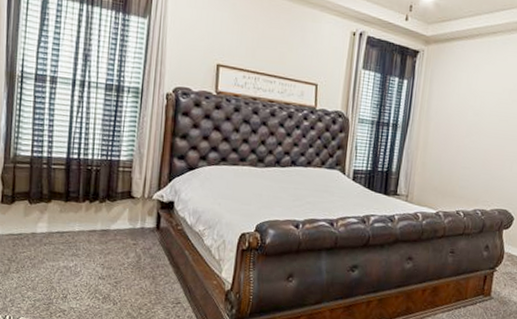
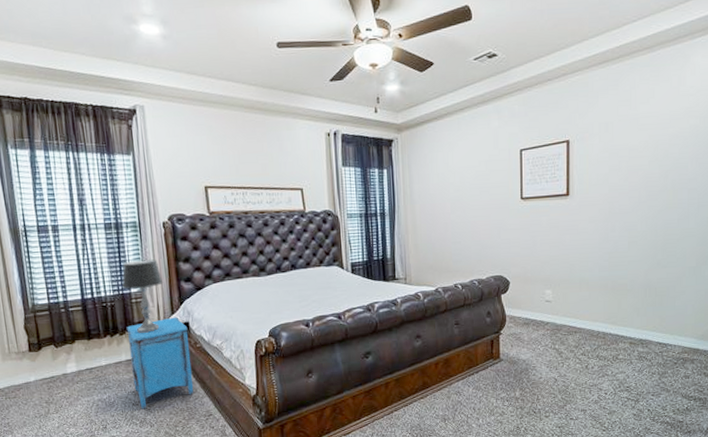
nightstand: none [104,193,172,286] -> present [126,317,194,410]
table lamp: none [111,127,156,206] -> present [121,258,164,333]

